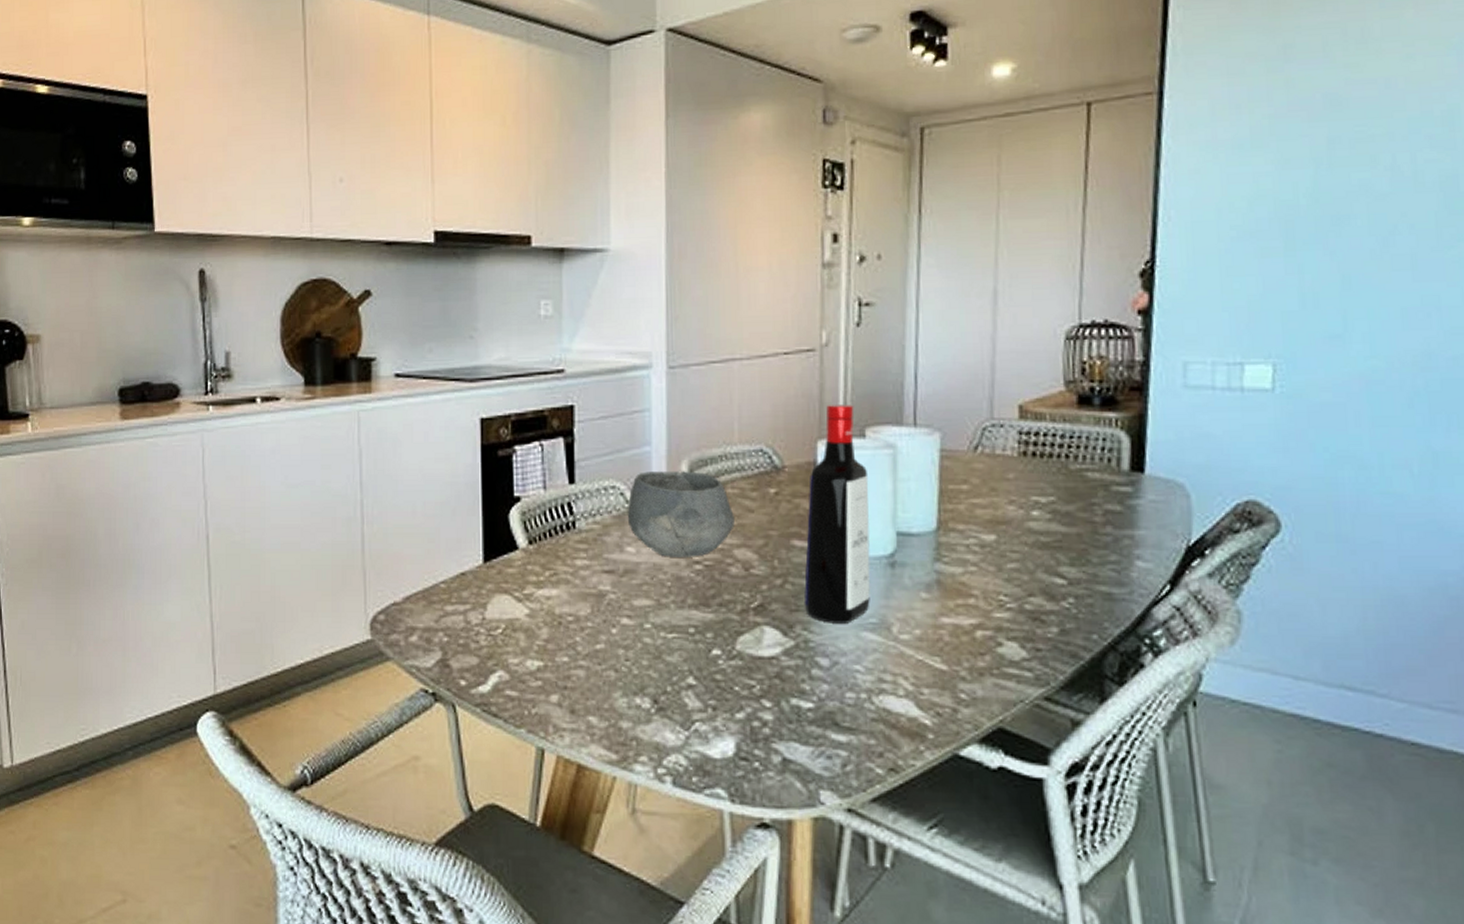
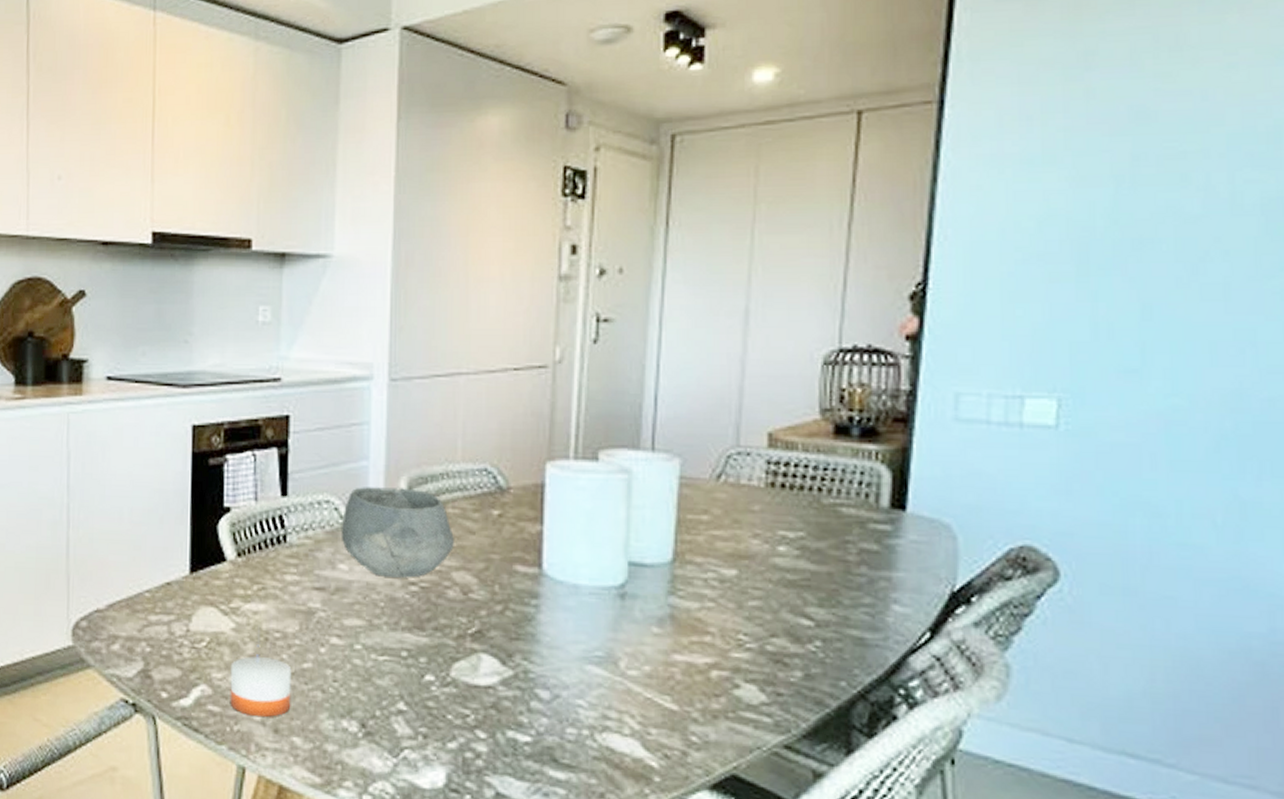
candle: none [526,638,586,699] -> present [230,654,292,718]
liquor bottle: present [804,403,871,624] -> none [526,424,600,656]

